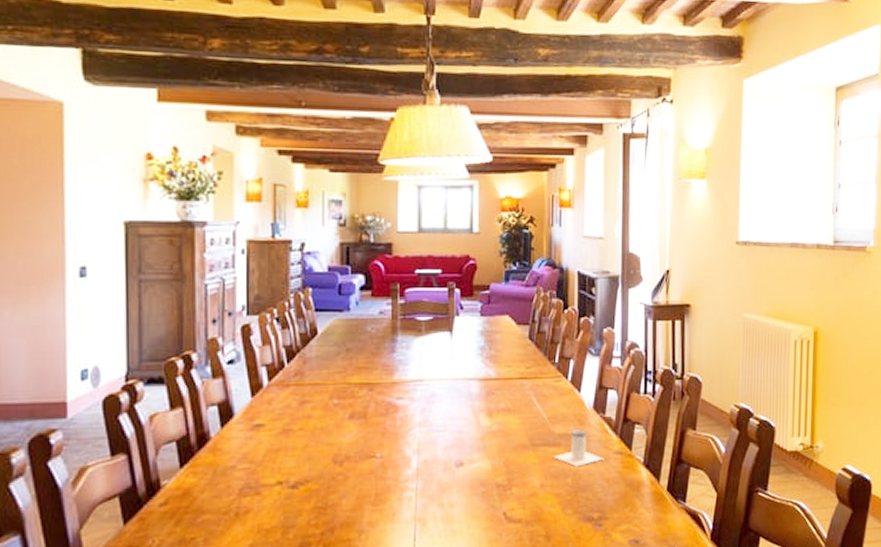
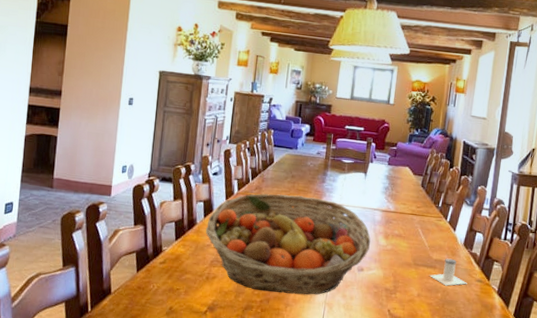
fruit basket: none [225,375,468,520] -> present [205,193,371,295]

